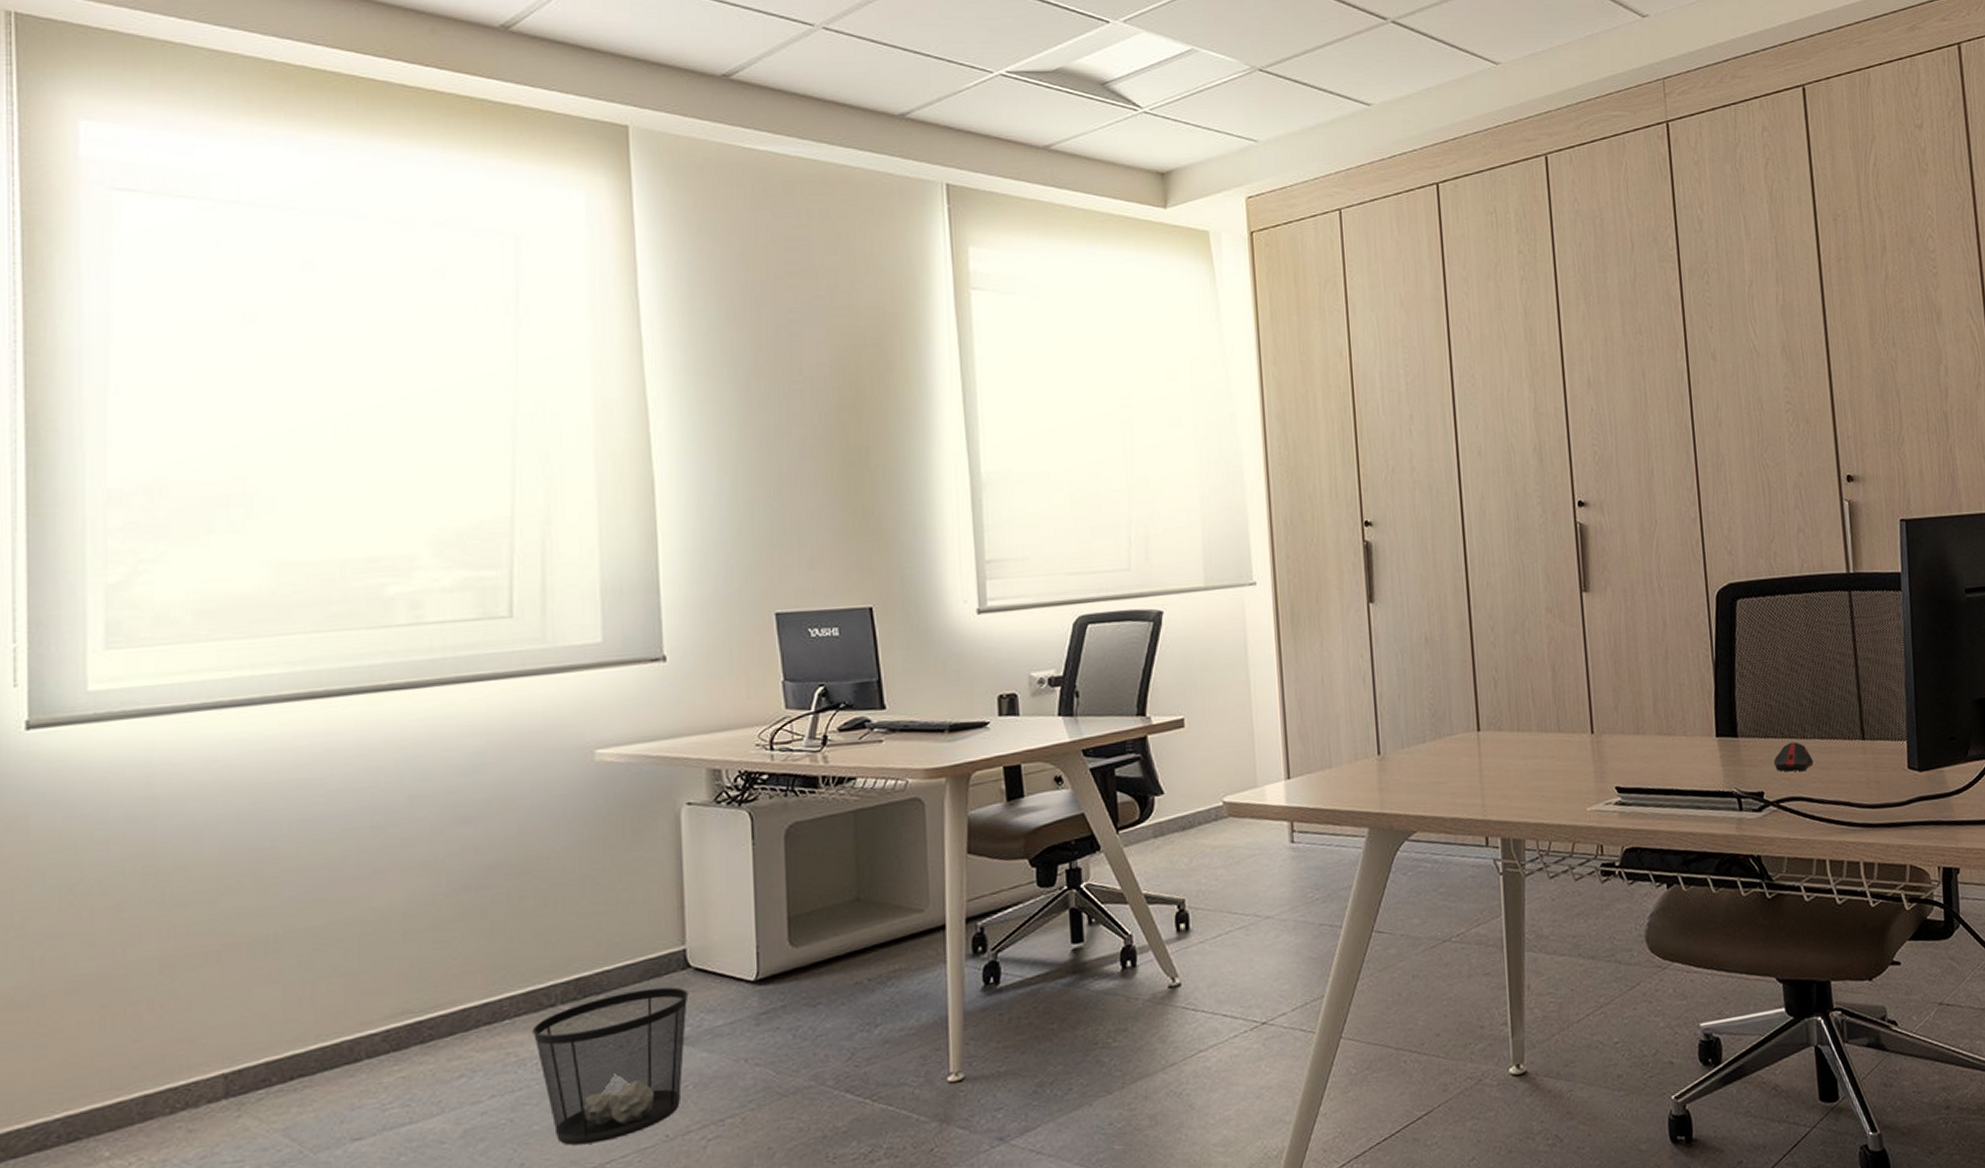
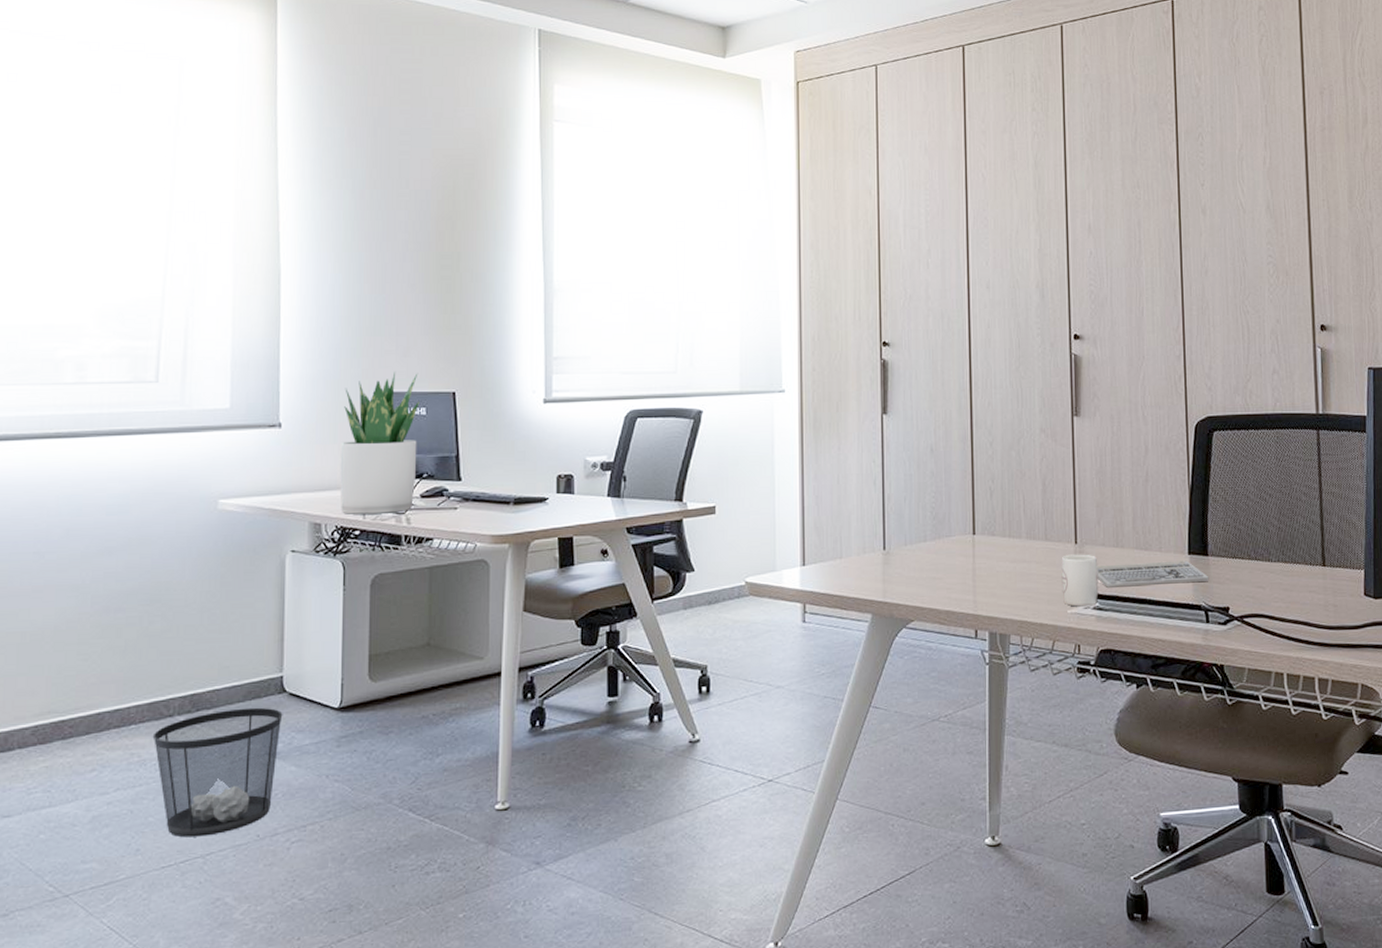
planter: none [739,588,832,757] -> present [340,372,419,514]
mug: none [1577,744,1621,804] -> present [1061,554,1099,607]
computer keyboard: none [1617,743,1741,781] -> present [1097,560,1209,589]
computer mouse: present [1773,742,1814,772] -> none [1239,564,1277,591]

